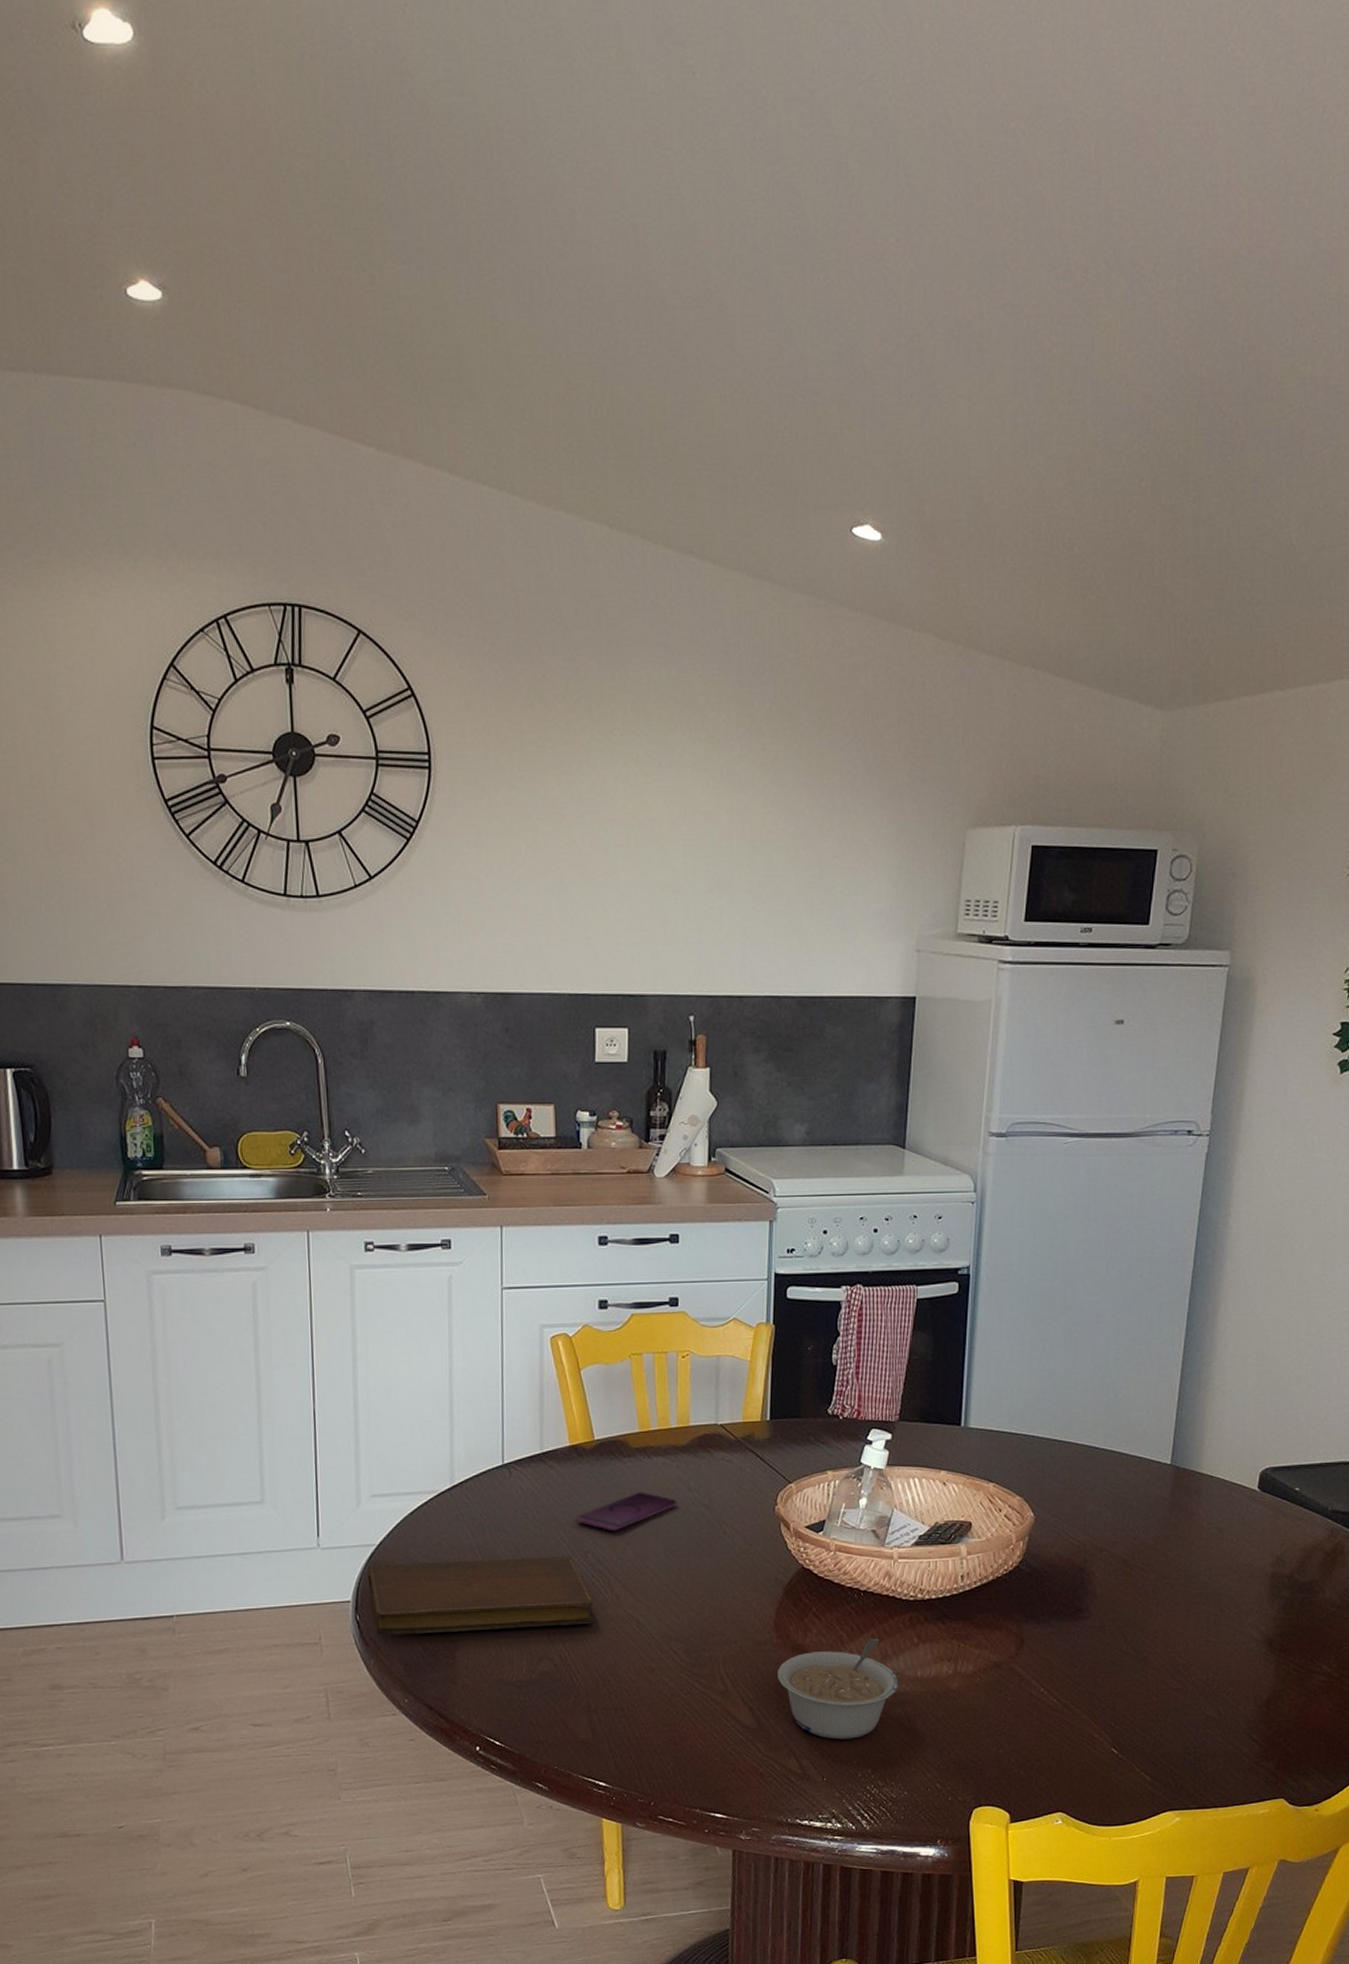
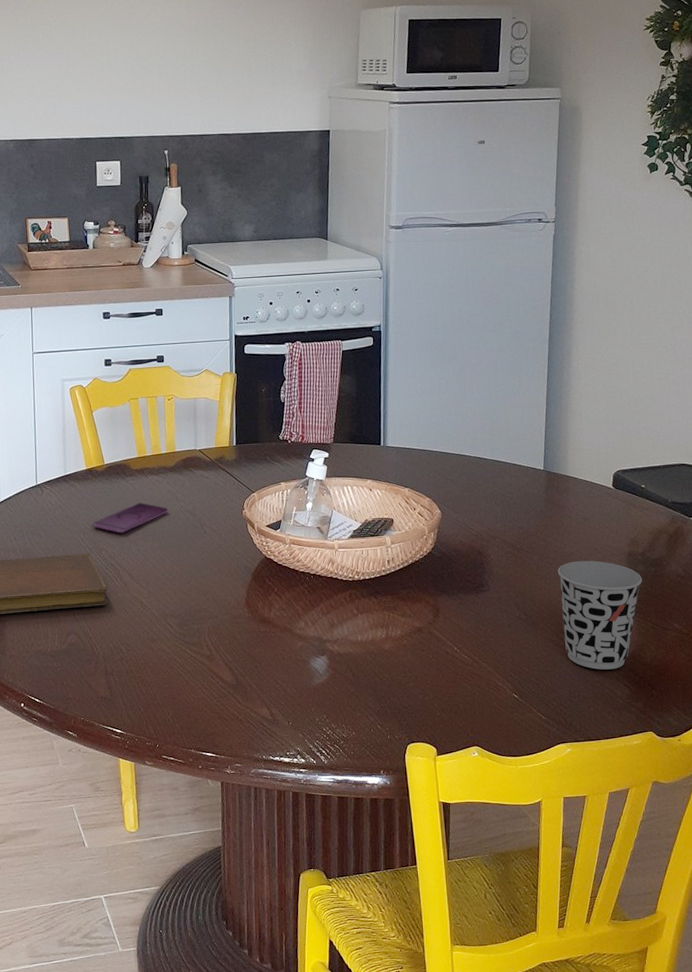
legume: present [777,1638,899,1740] -> none [250,611,344,692]
cup: none [1179,1582,1286,1721] -> present [557,560,642,670]

